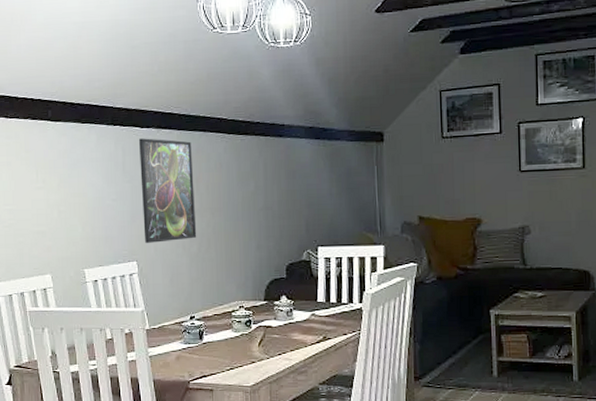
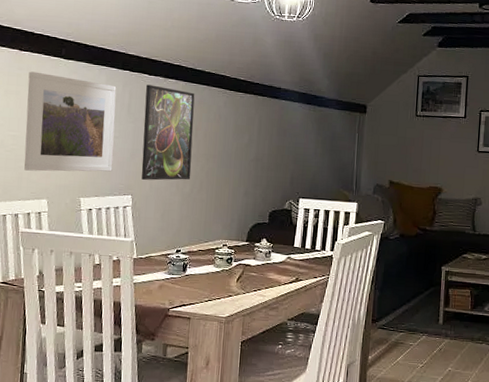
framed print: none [17,139,114,246] -> present [24,71,117,172]

